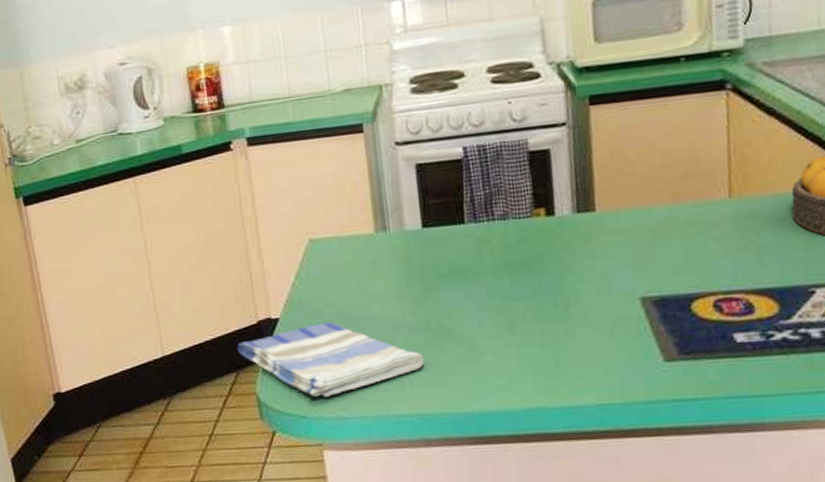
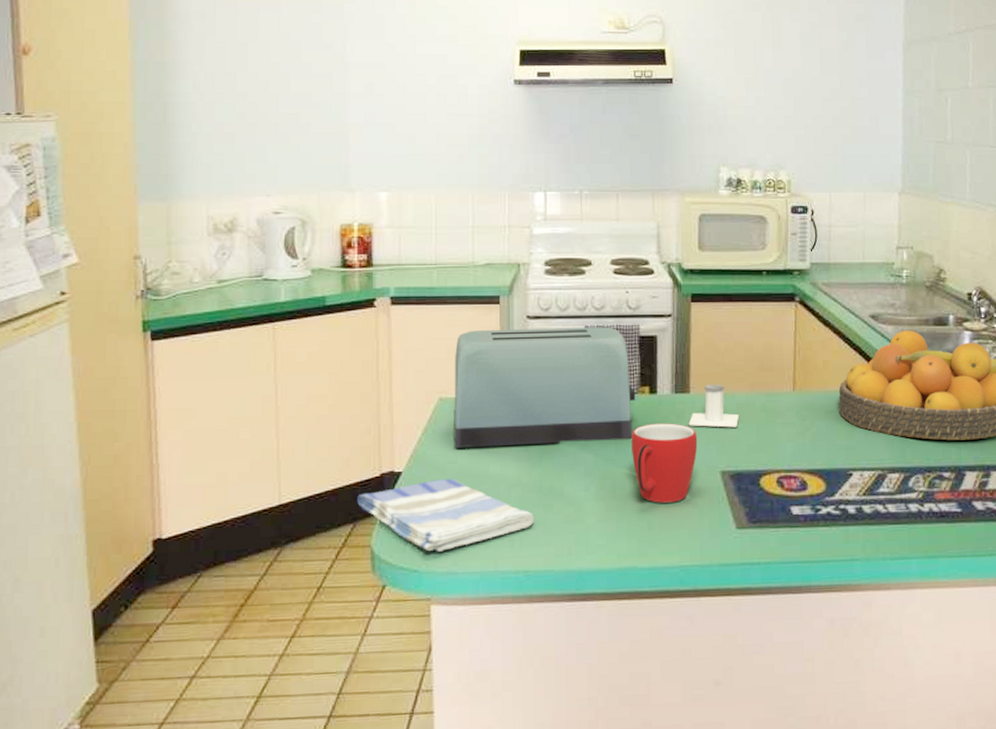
toaster: none [320,145,530,291] -> present [454,327,636,448]
mug: none [528,247,610,337] -> present [631,423,698,503]
salt shaker: none [596,198,660,249] -> present [688,384,740,428]

